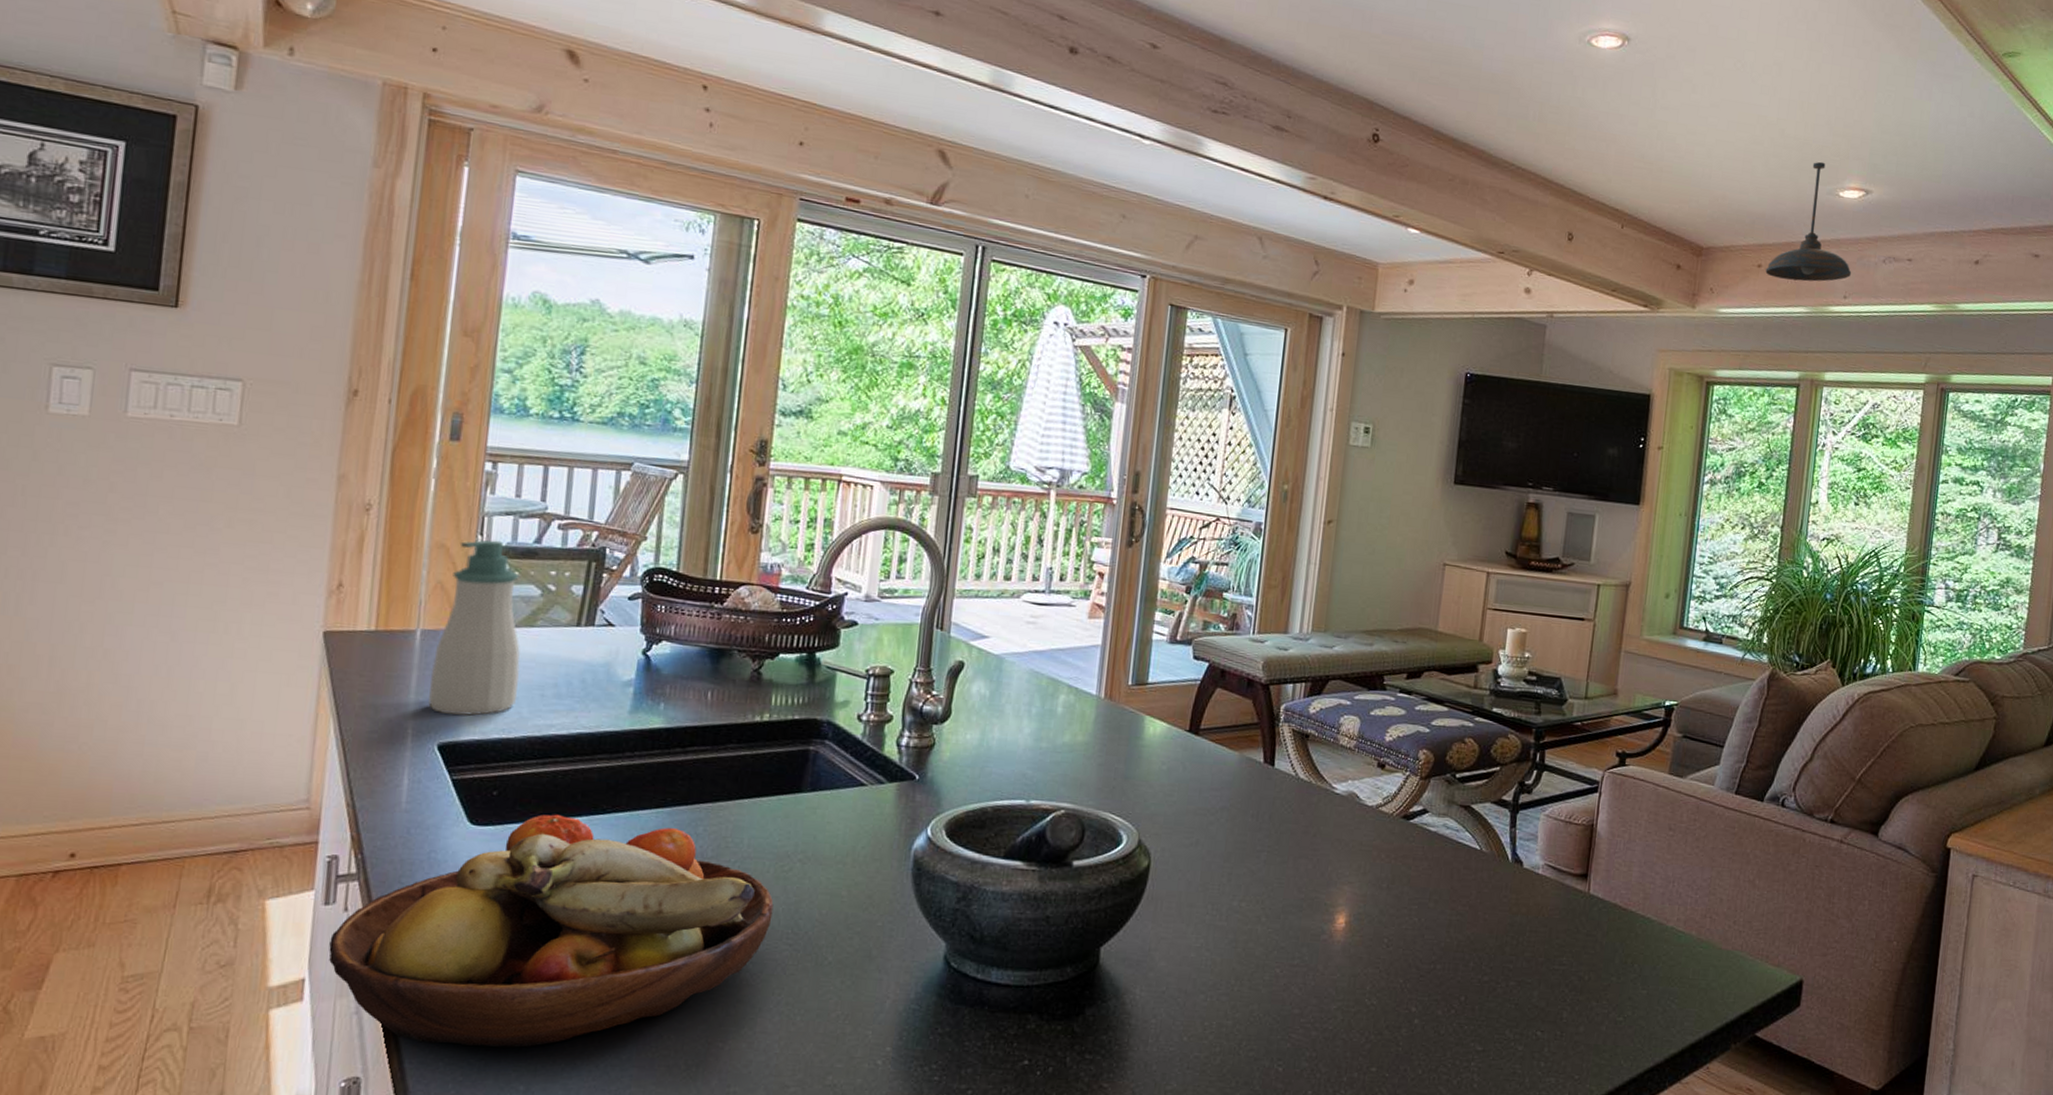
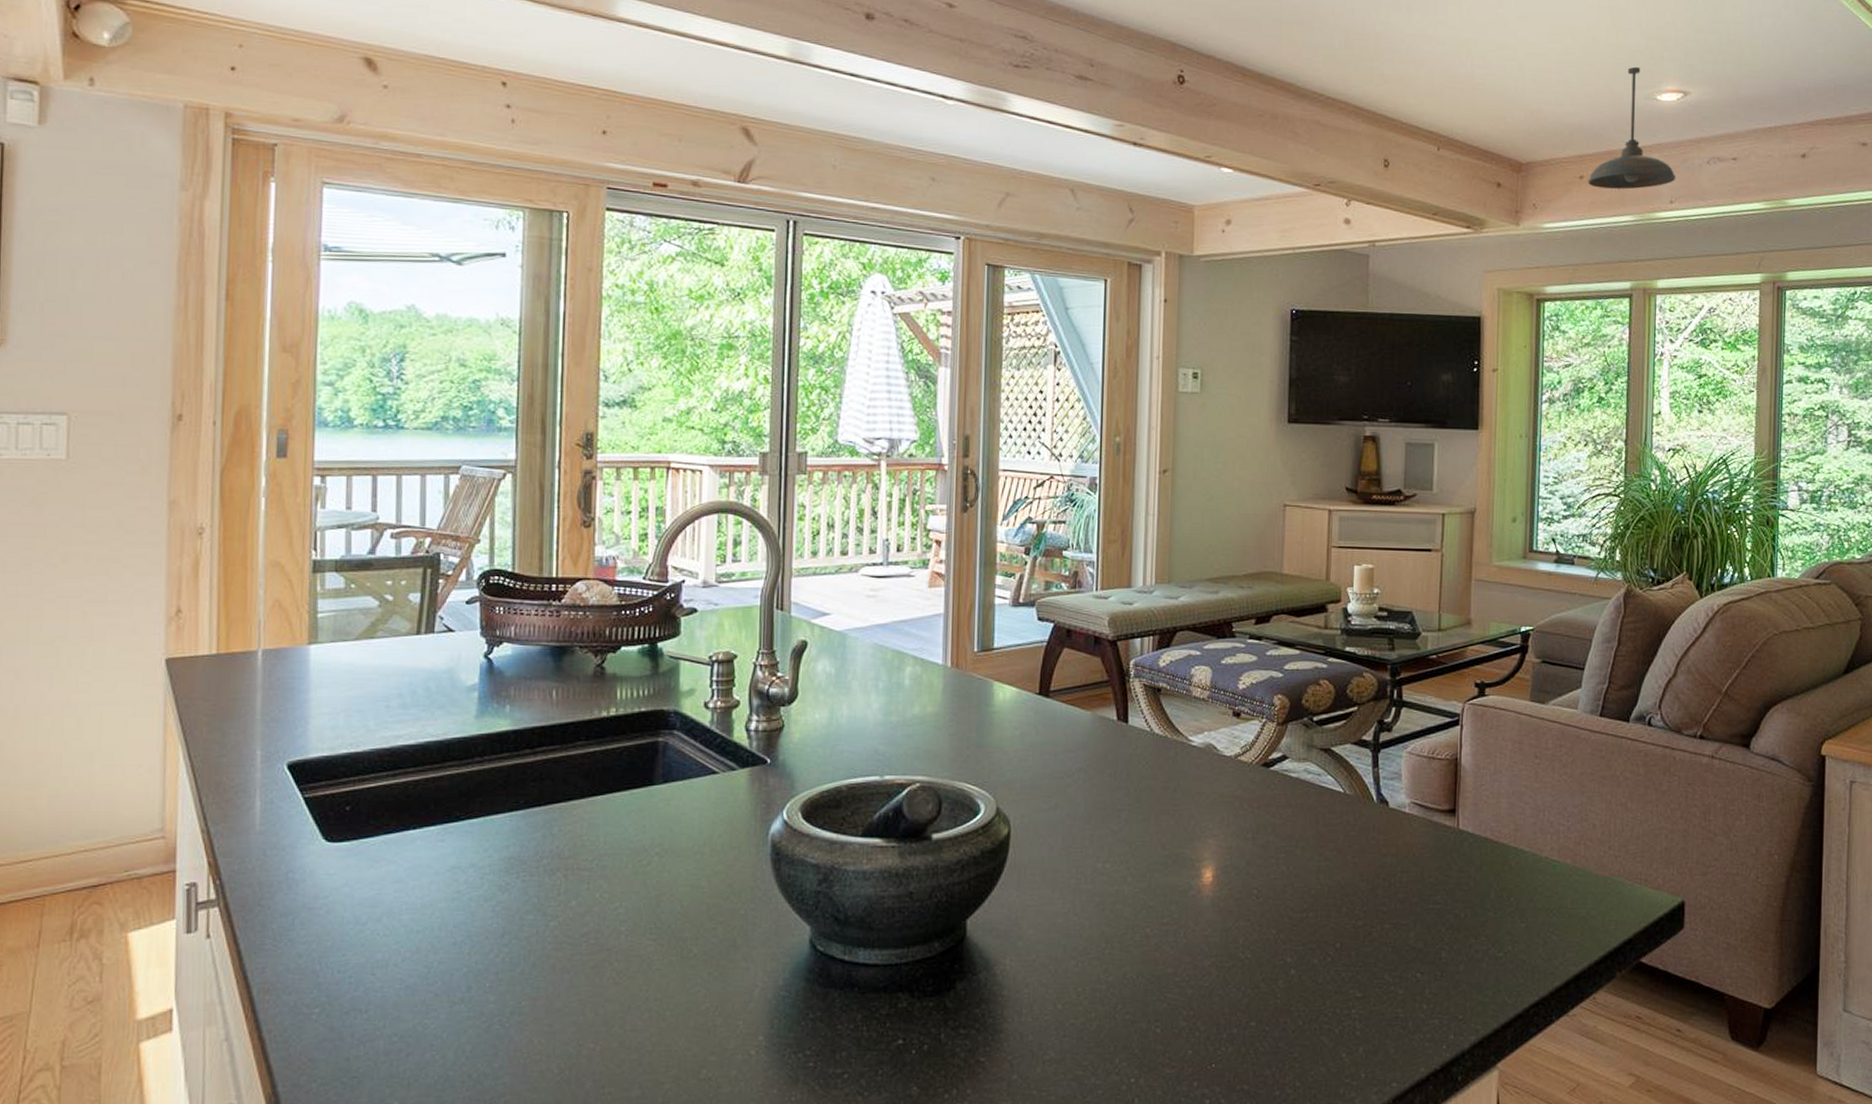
fruit bowl: present [329,814,774,1048] -> none [194,825,634,1066]
soap bottle: present [428,539,521,717] -> none [275,554,363,734]

